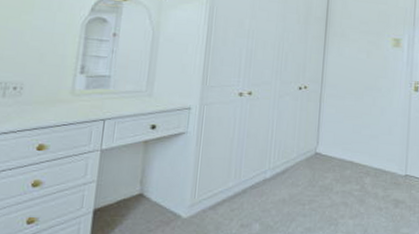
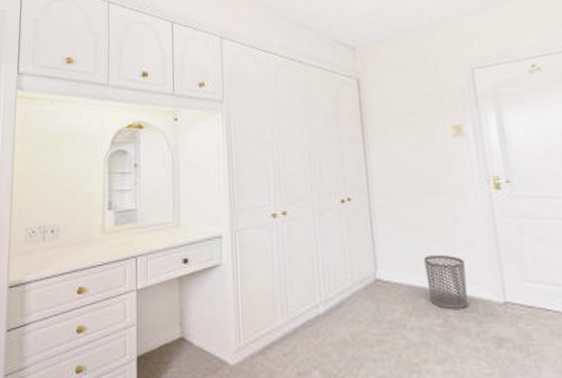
waste bin: none [354,136,383,178] -> present [424,254,468,309]

